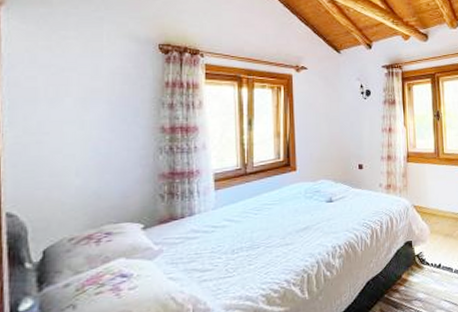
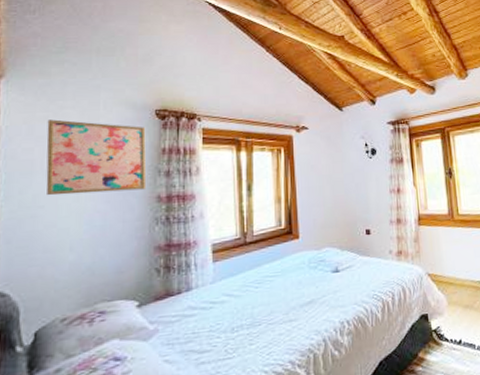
wall art: none [50,49,151,123] -> present [46,119,147,196]

